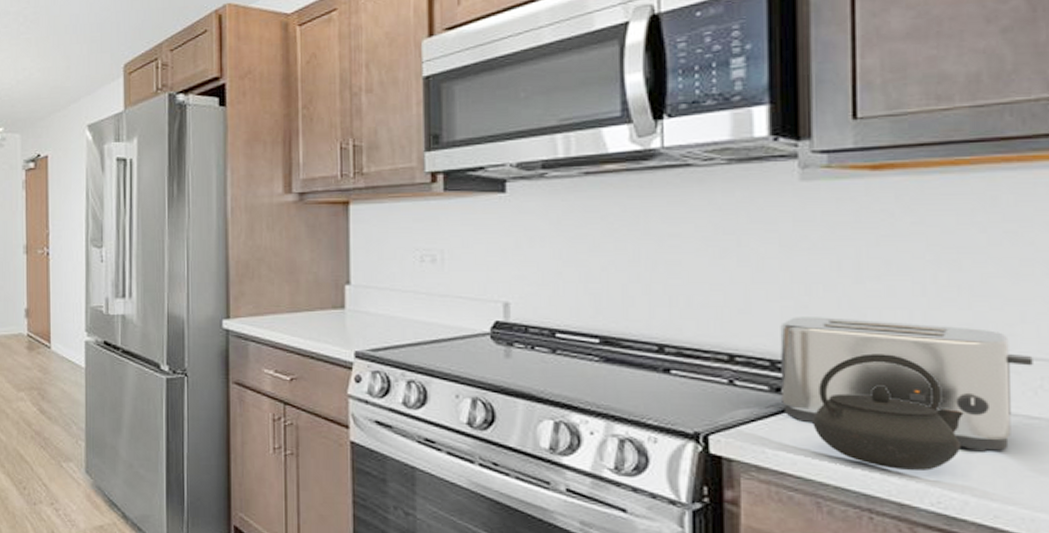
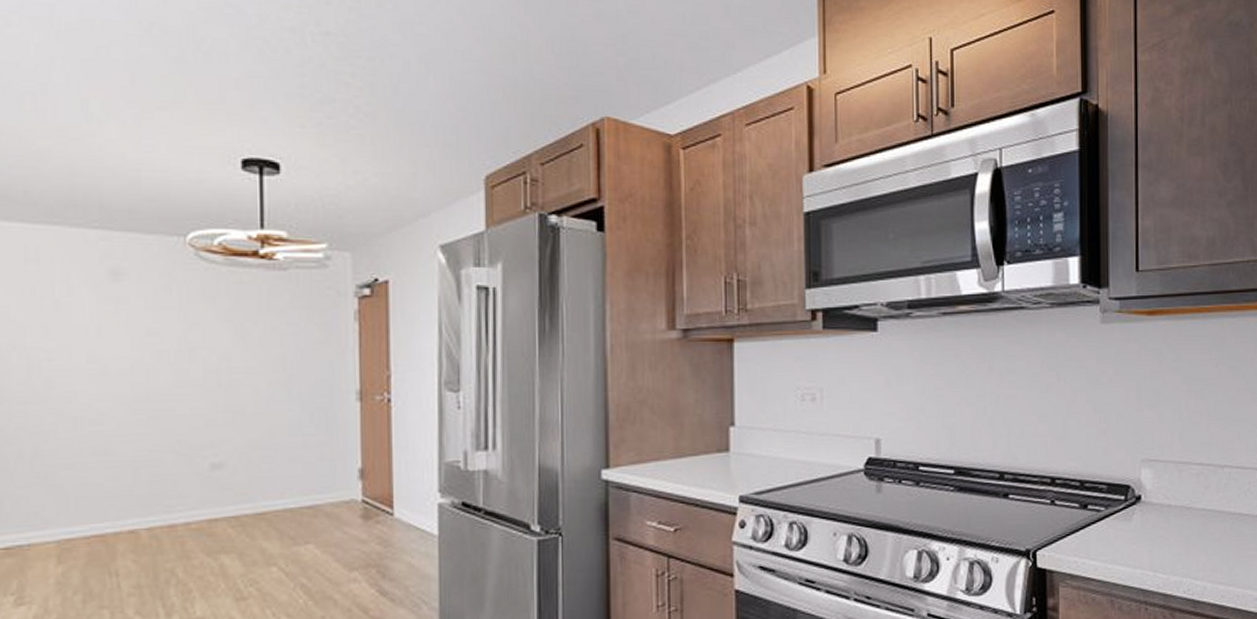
toaster: present [780,317,1033,452] -> none [1087,441,1245,546]
kettle: present [812,353,964,472] -> none [1109,470,1204,567]

